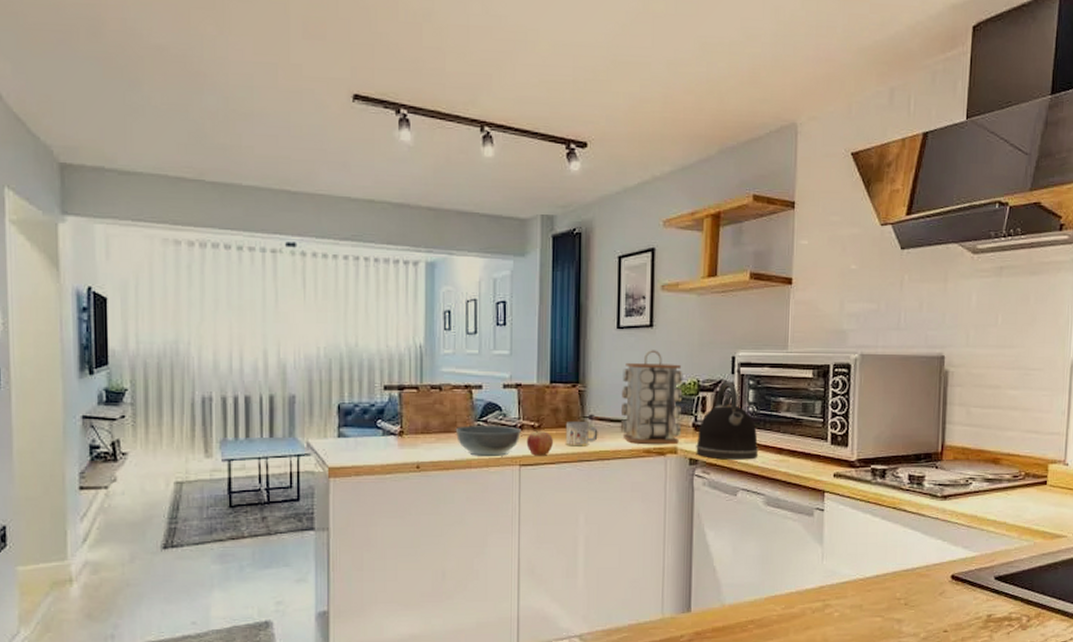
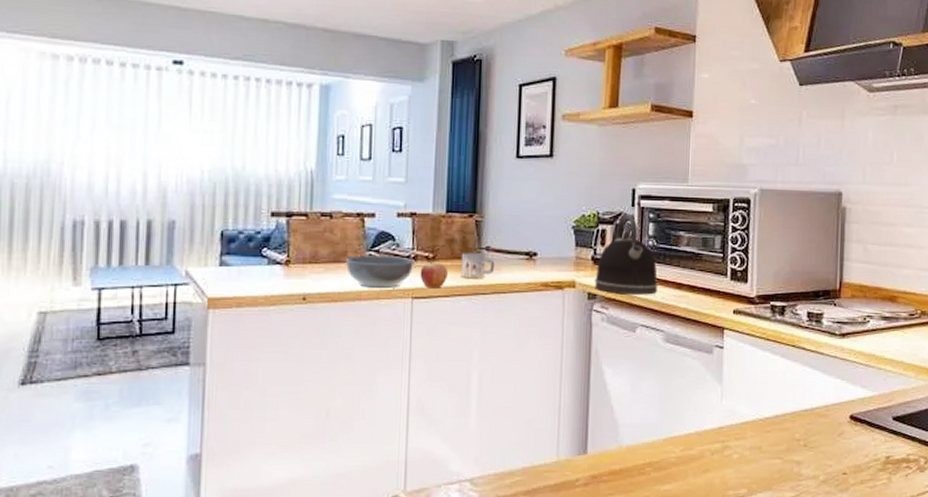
spice rack: present [620,350,683,445] -> none [517,180,583,279]

